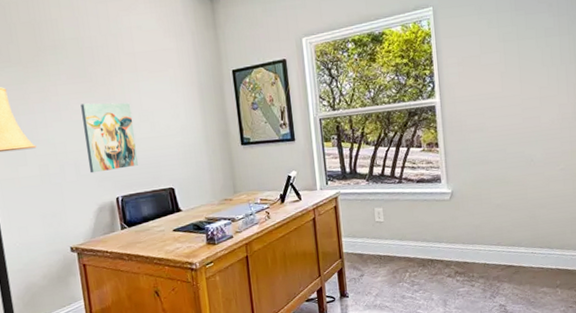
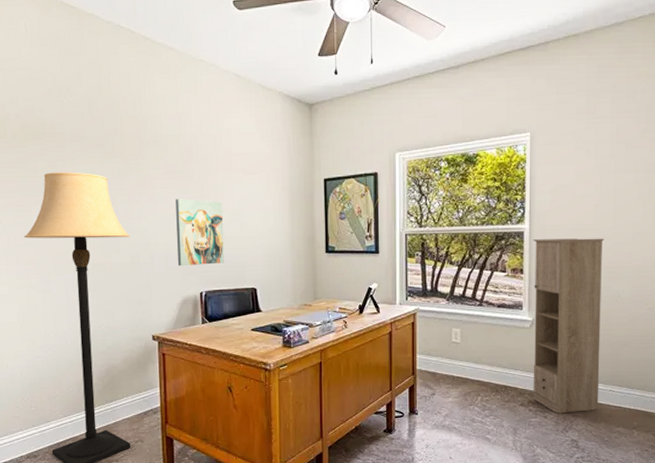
storage cabinet: none [445,105,522,281] -> present [533,238,605,414]

